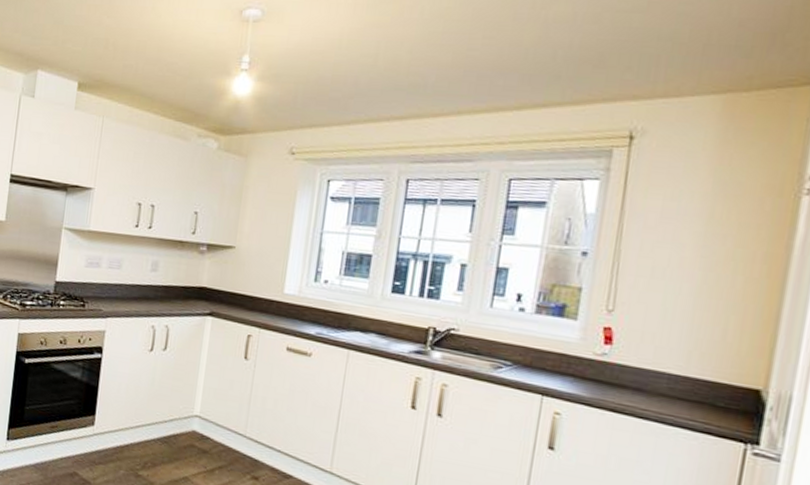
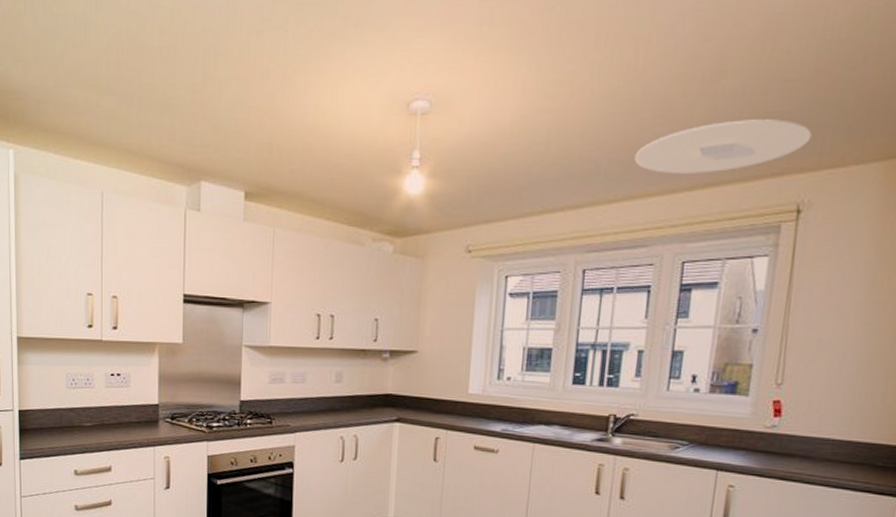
ceiling light: none [462,45,646,95] -> present [634,119,812,174]

